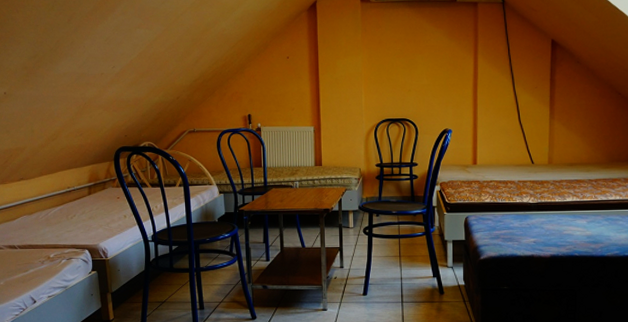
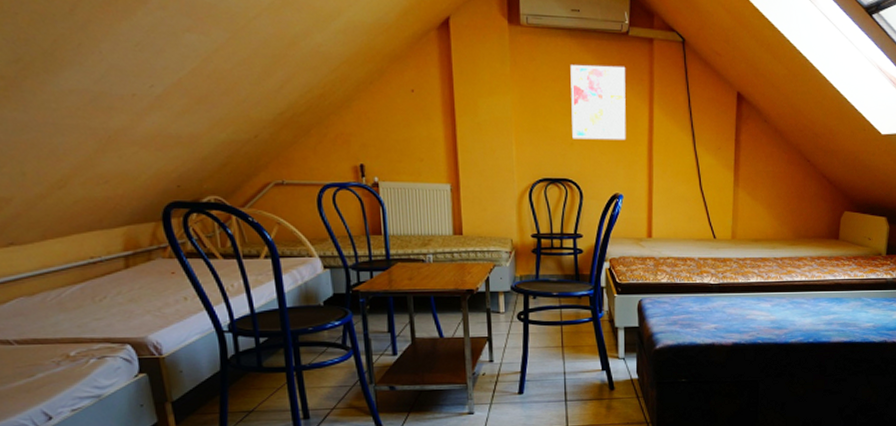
wall art: none [409,26,455,87] -> present [570,65,626,140]

